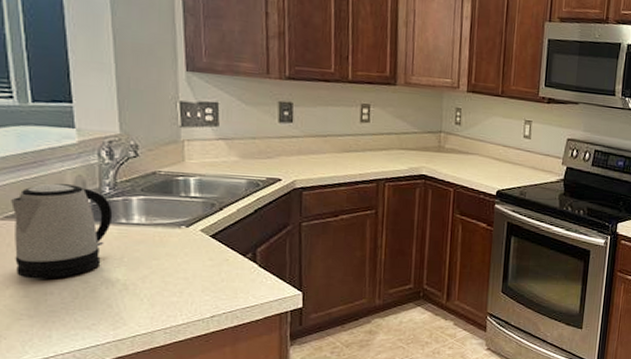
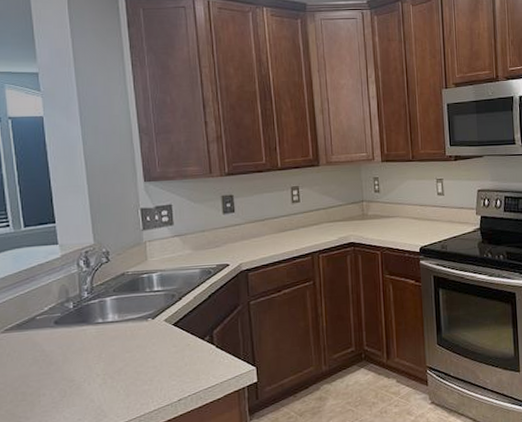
kettle: present [11,183,112,279] -> none [10,294,90,384]

